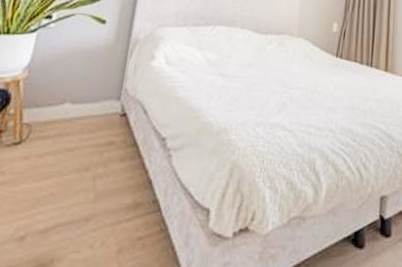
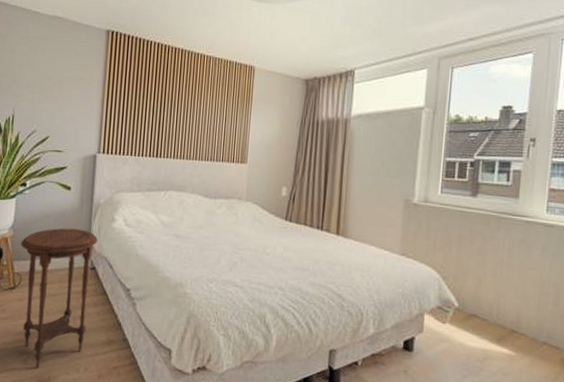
side table: none [24,67,133,249] -> present [21,228,98,369]

